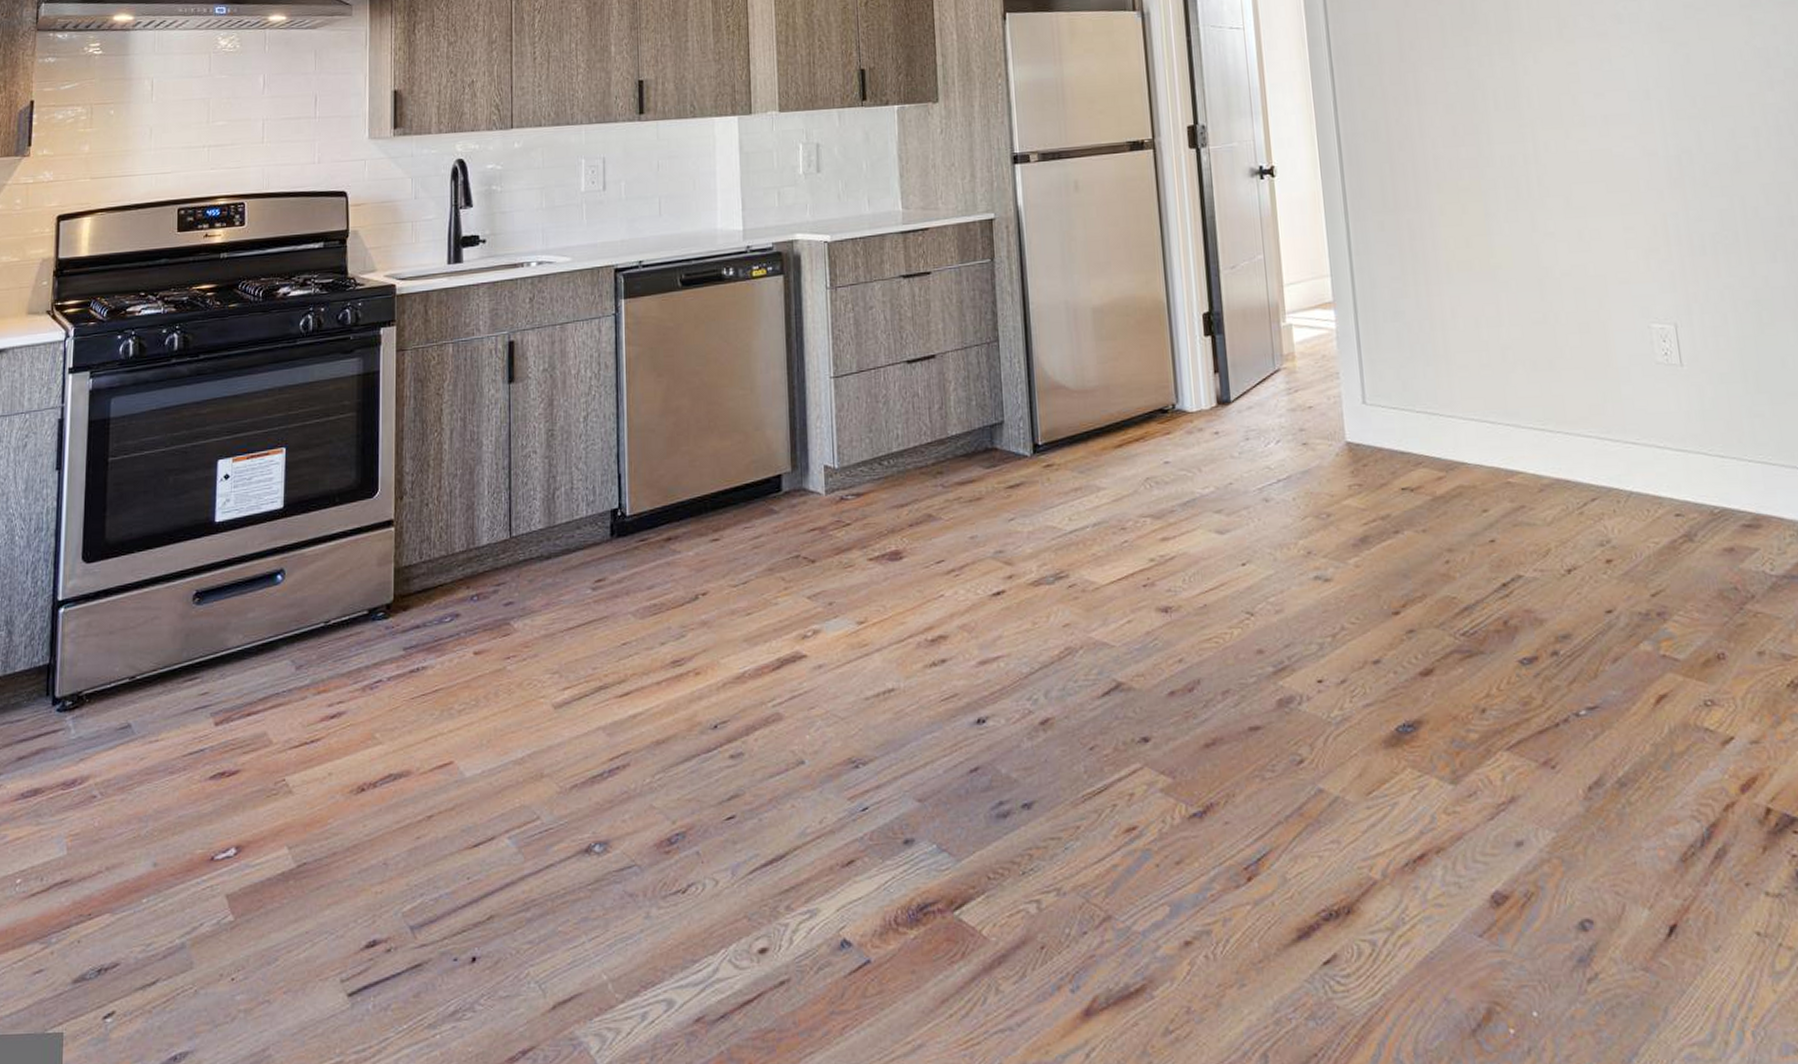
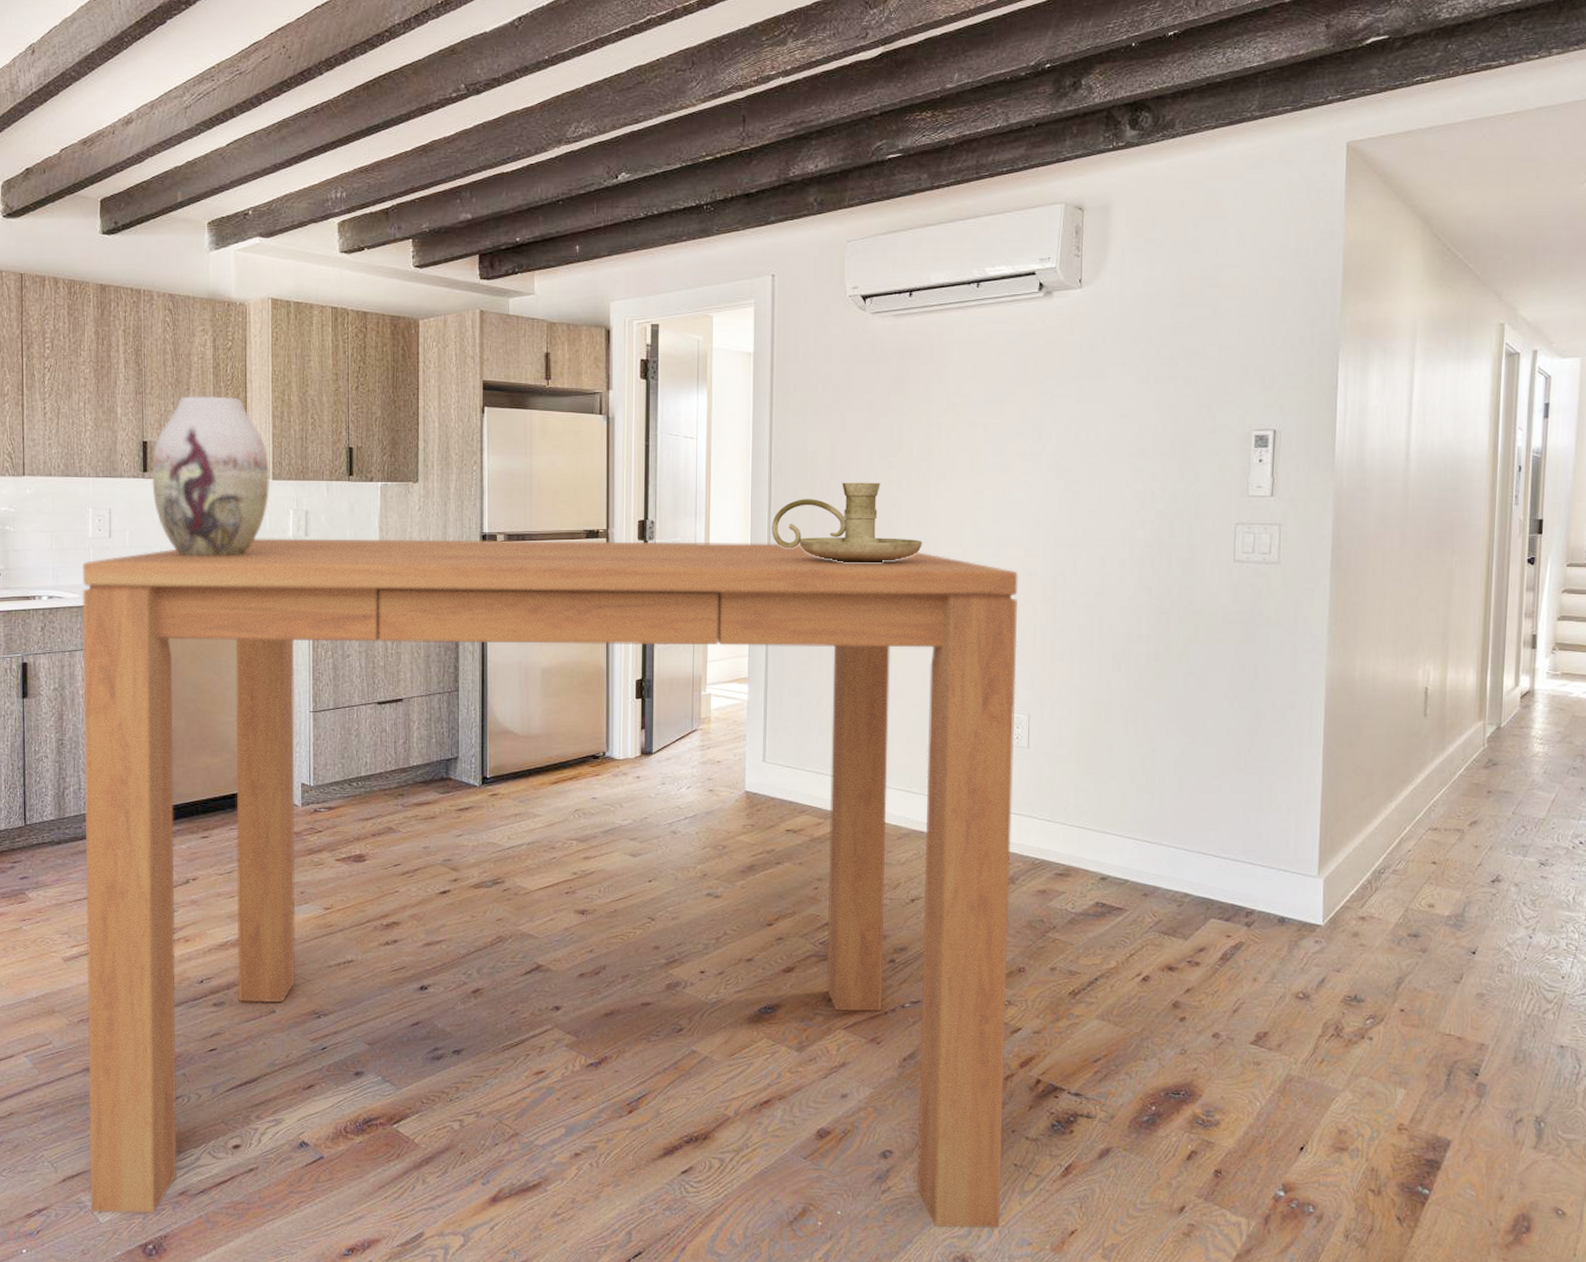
dining table: none [574,138,1752,1052] -> present [82,538,1018,1229]
vase: none [648,25,777,206] -> present [152,396,270,557]
candle holder: none [1339,61,1517,157] -> present [772,482,922,564]

